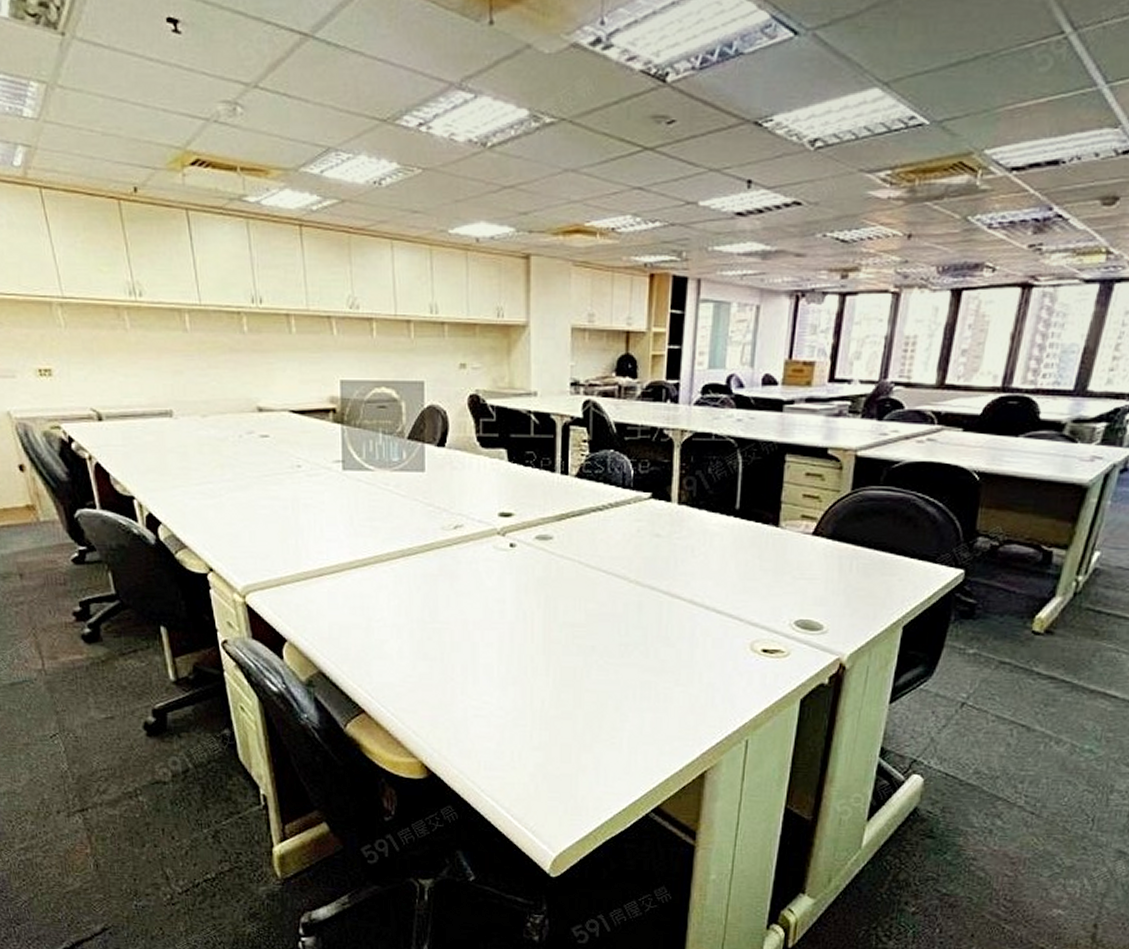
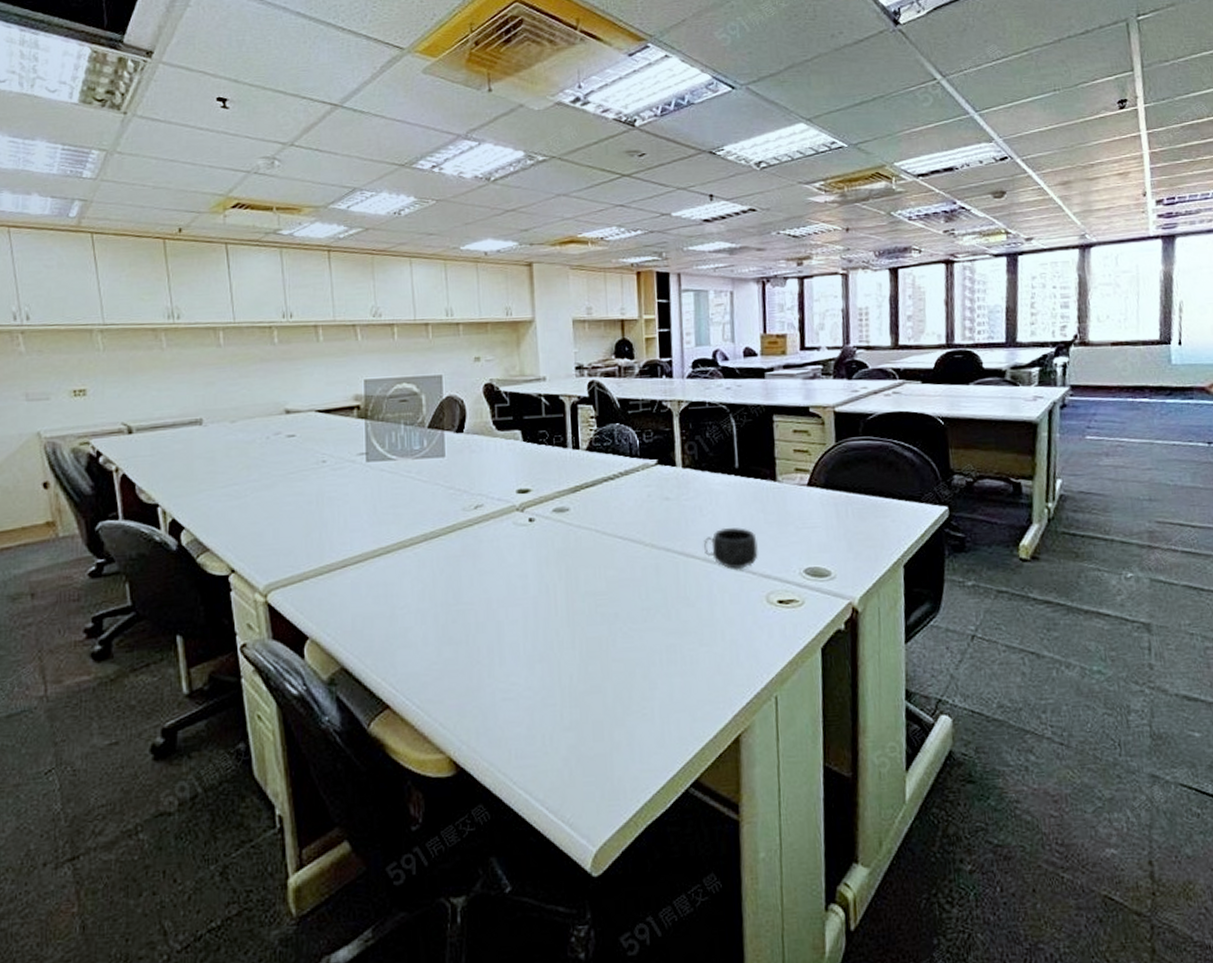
mug: none [692,570,749,616] -> present [704,527,758,571]

